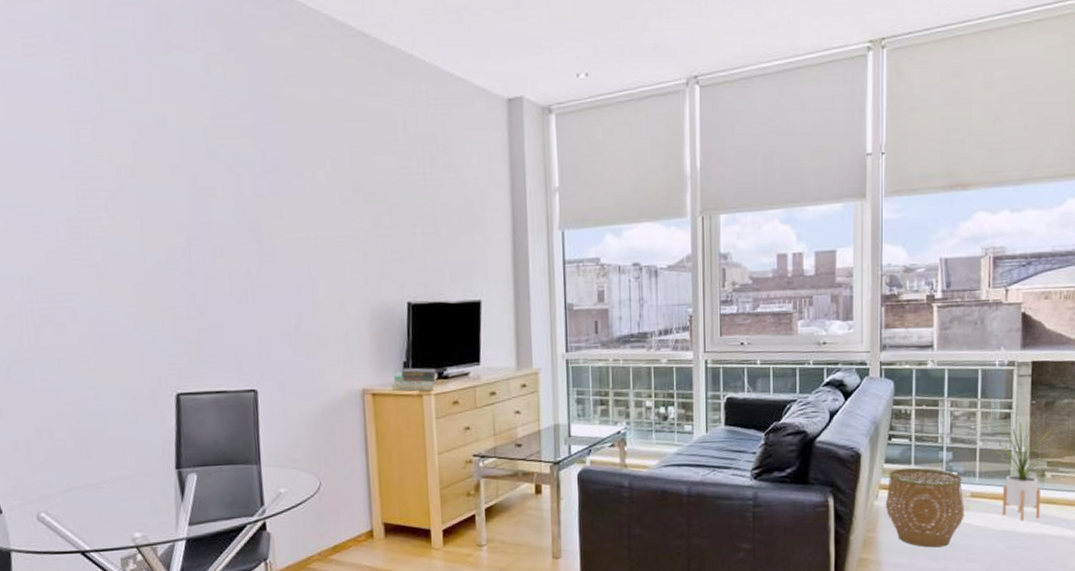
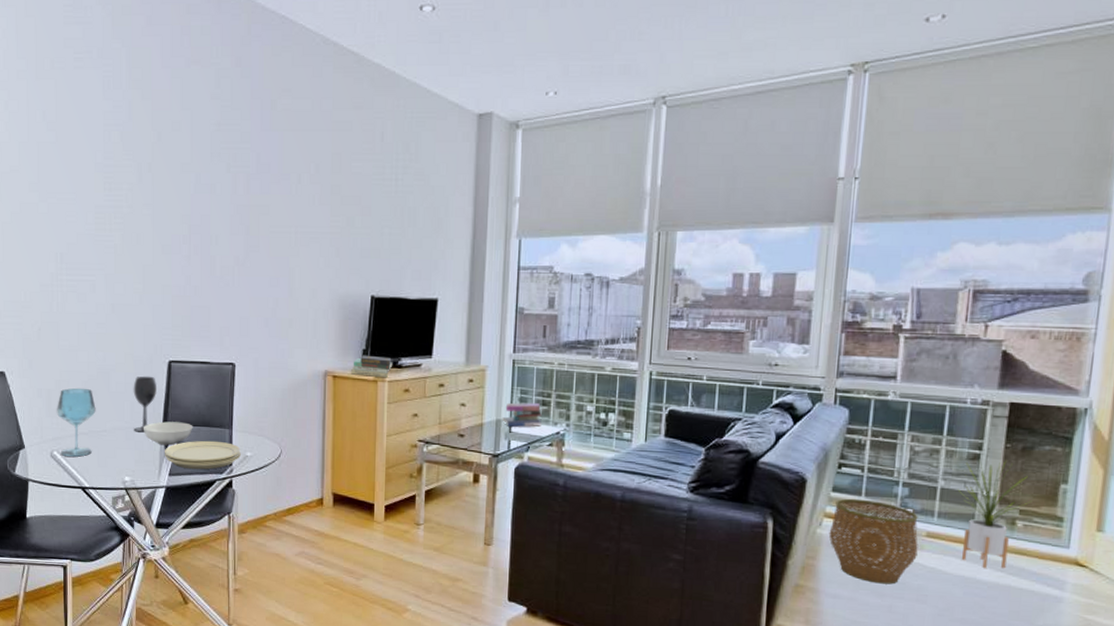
wine glass: none [39,434,91,517] -> present [56,388,96,457]
wine glass: none [135,413,165,480] -> present [133,376,156,432]
bowl: none [151,462,214,492] -> present [143,421,193,446]
plate: none [180,479,274,516] -> present [164,440,241,470]
books: none [560,403,601,431] -> present [502,402,542,427]

